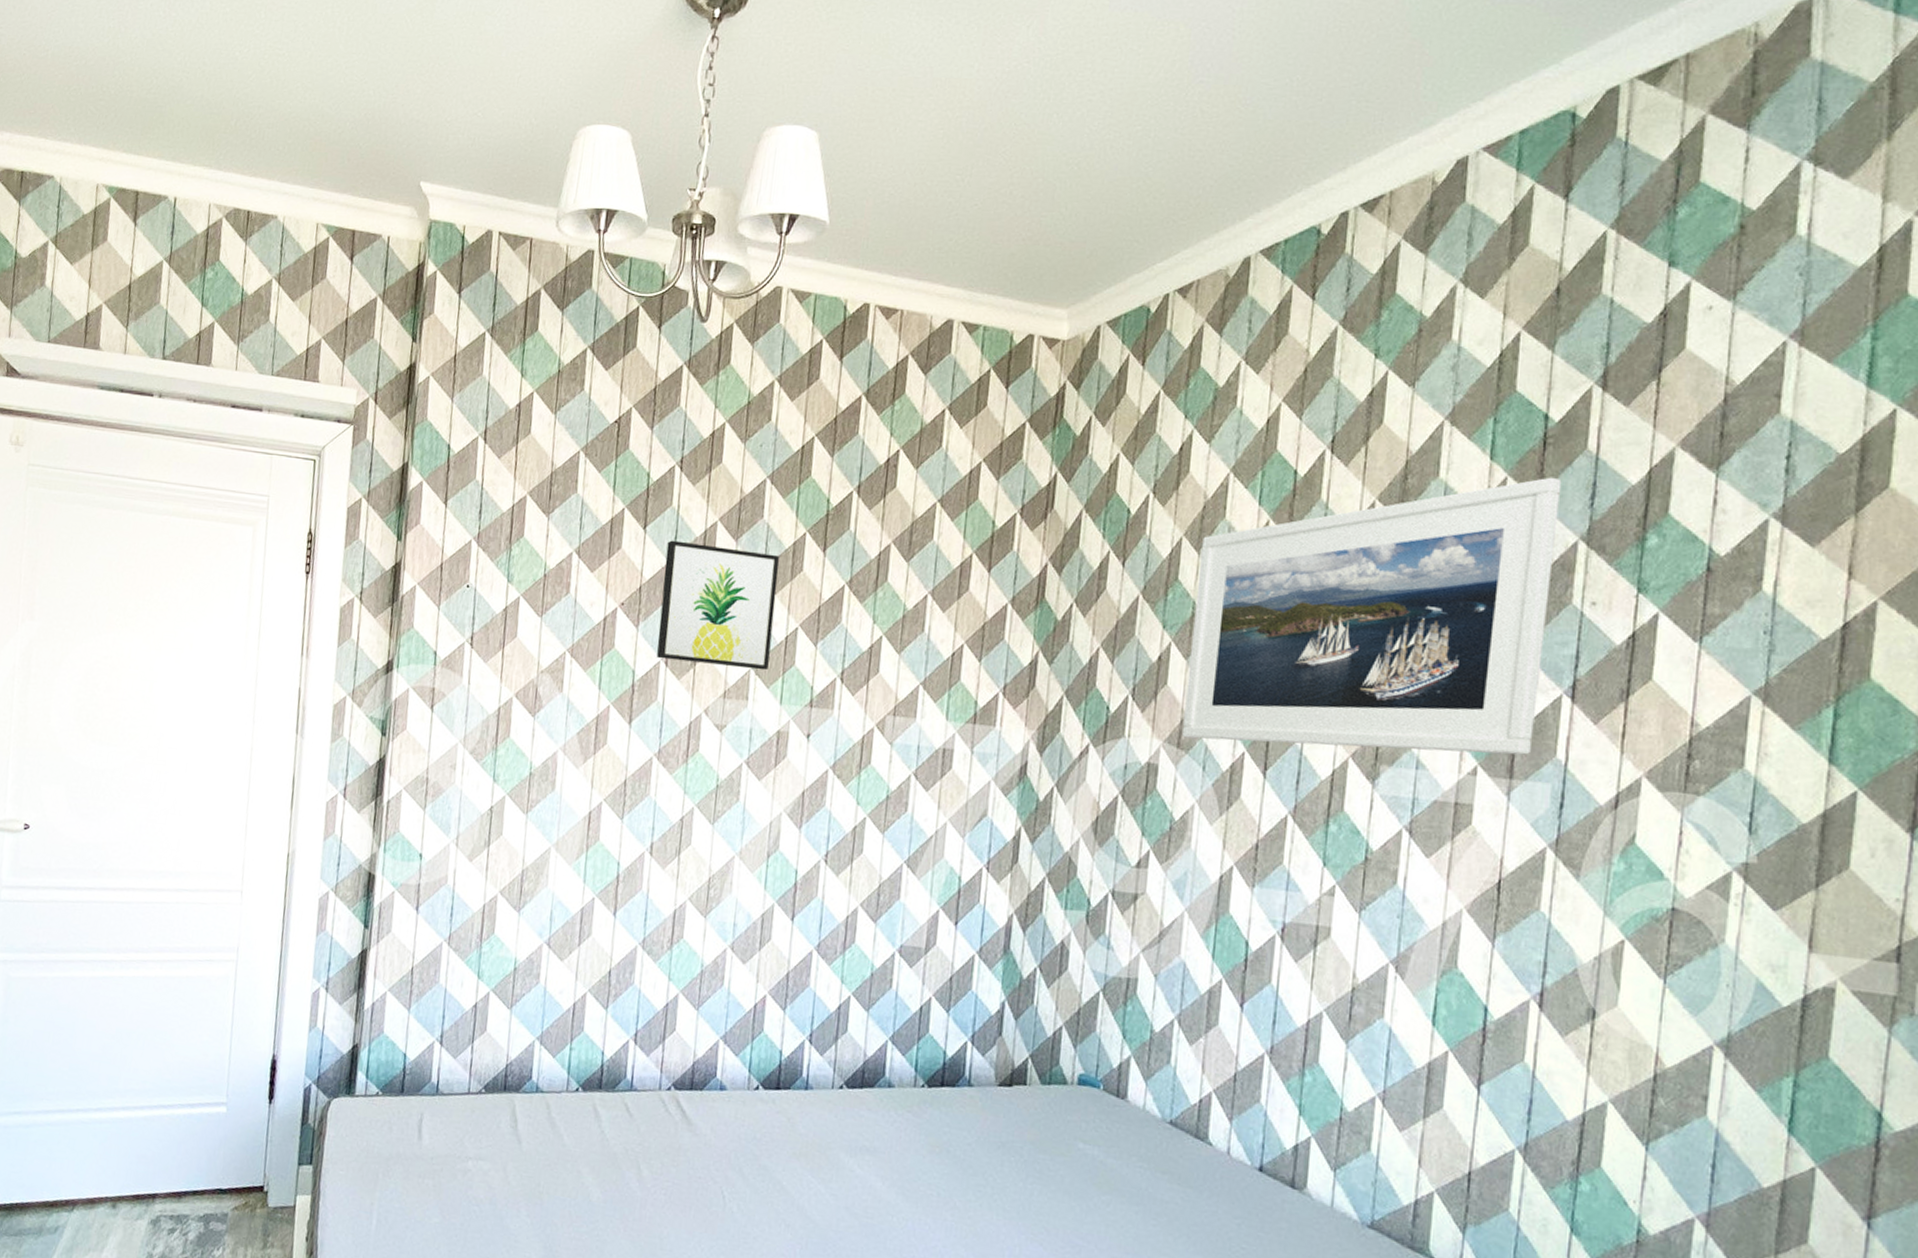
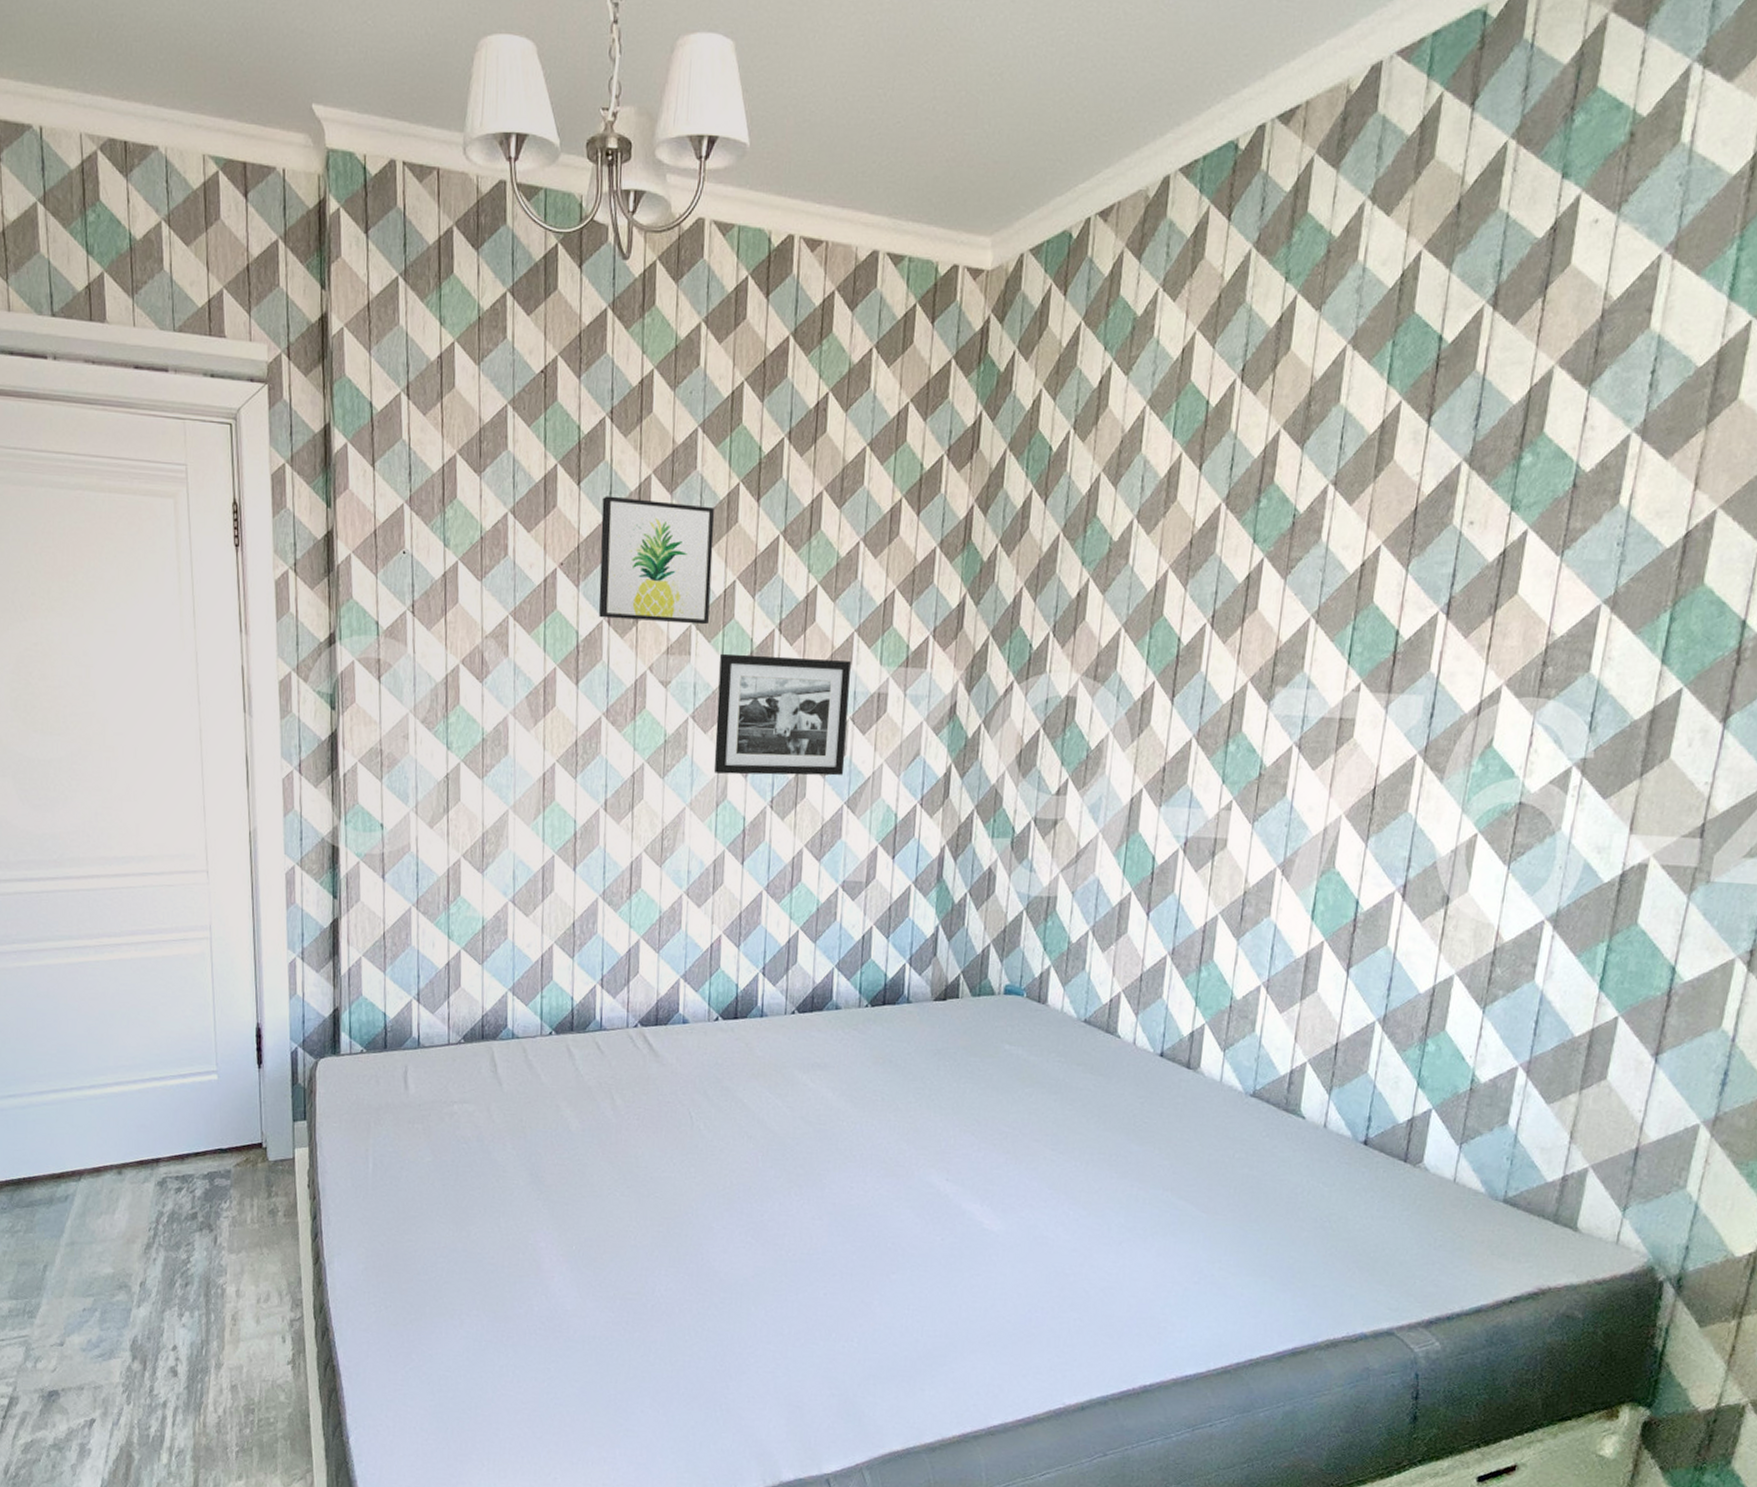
picture frame: none [767,700,915,833] -> present [714,653,851,776]
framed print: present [1181,477,1562,755] -> none [1098,399,1451,671]

